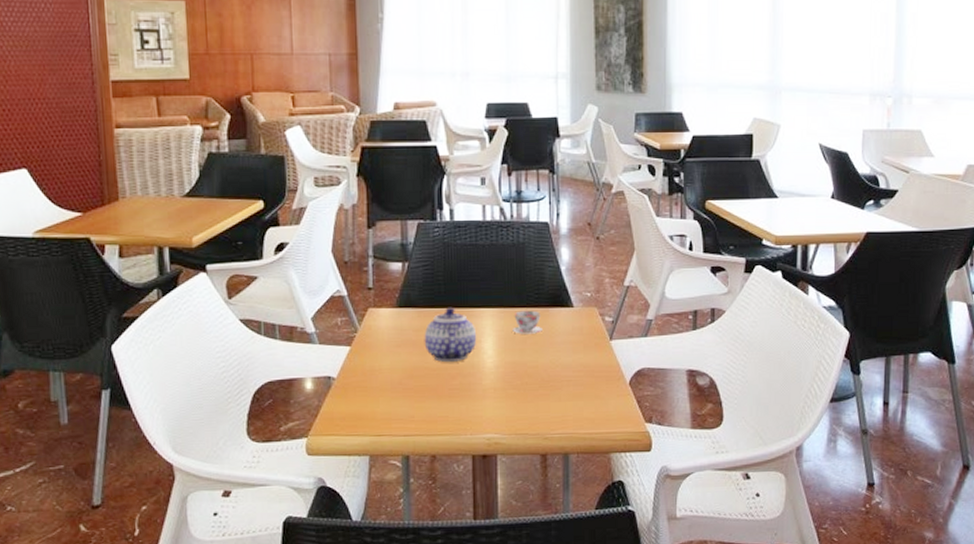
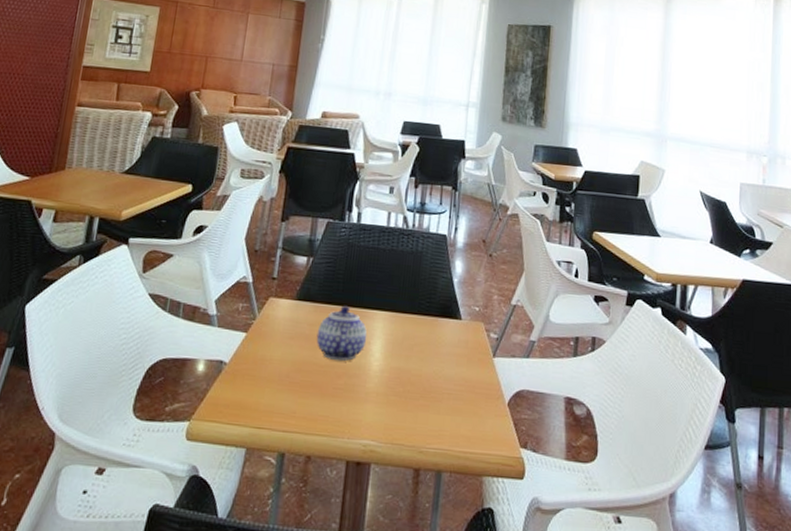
teacup: present [512,309,542,334] -> none [401,316,430,342]

